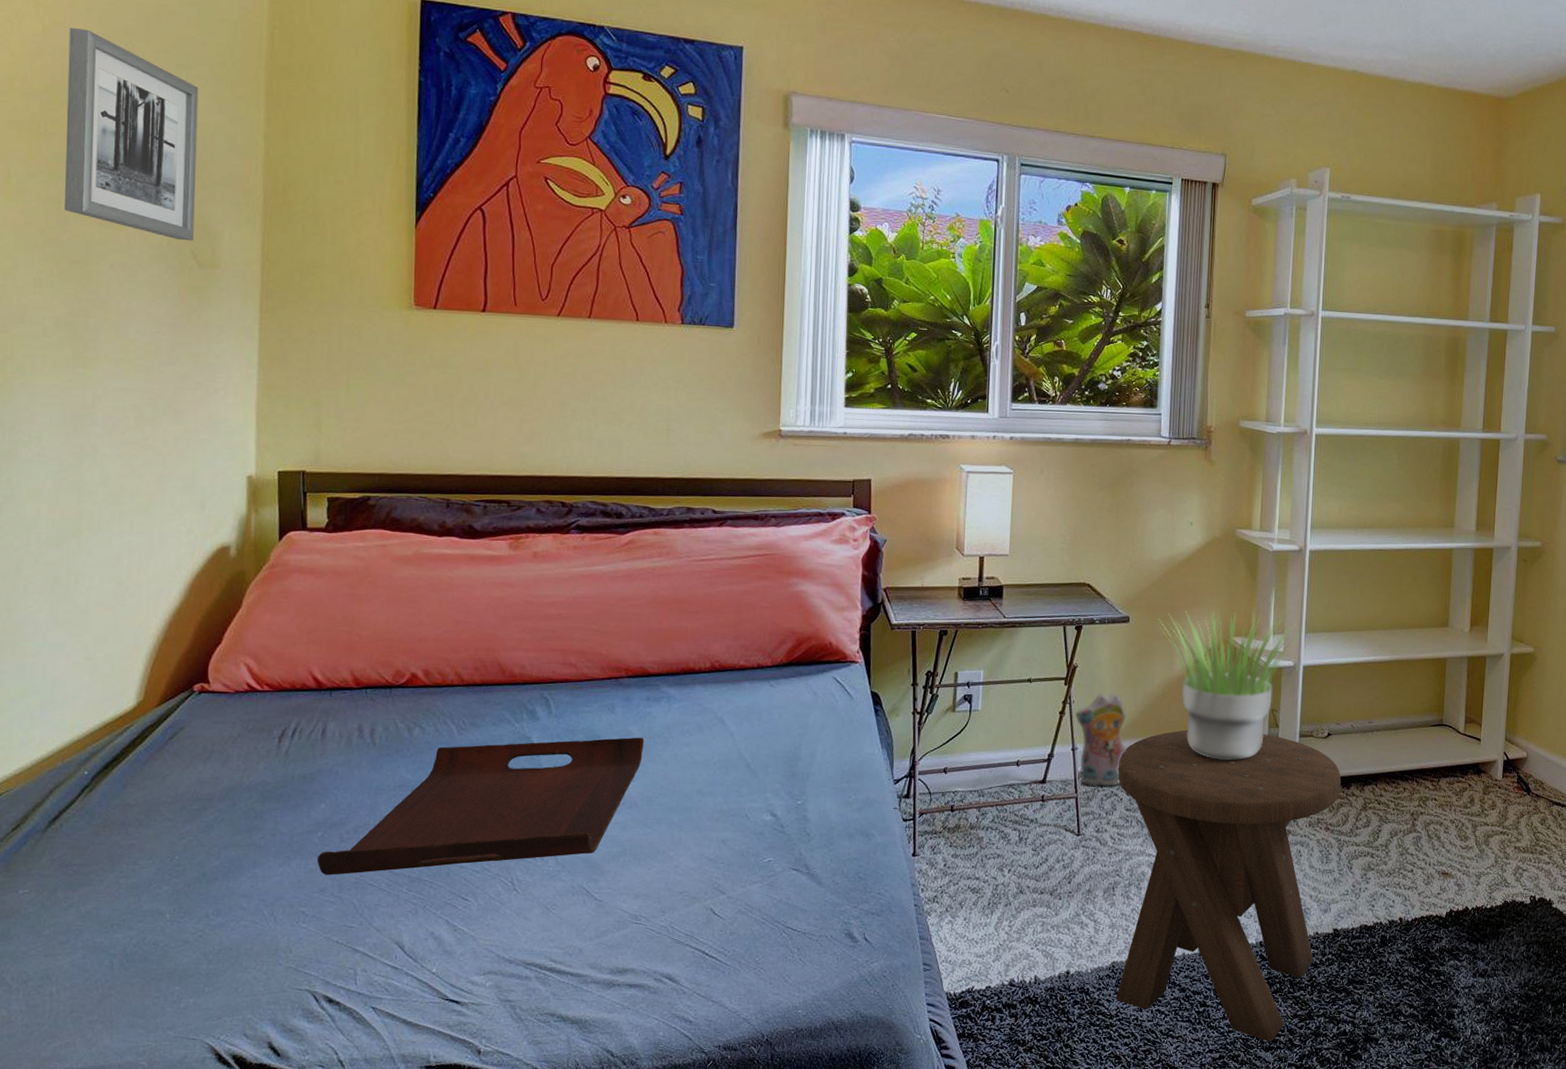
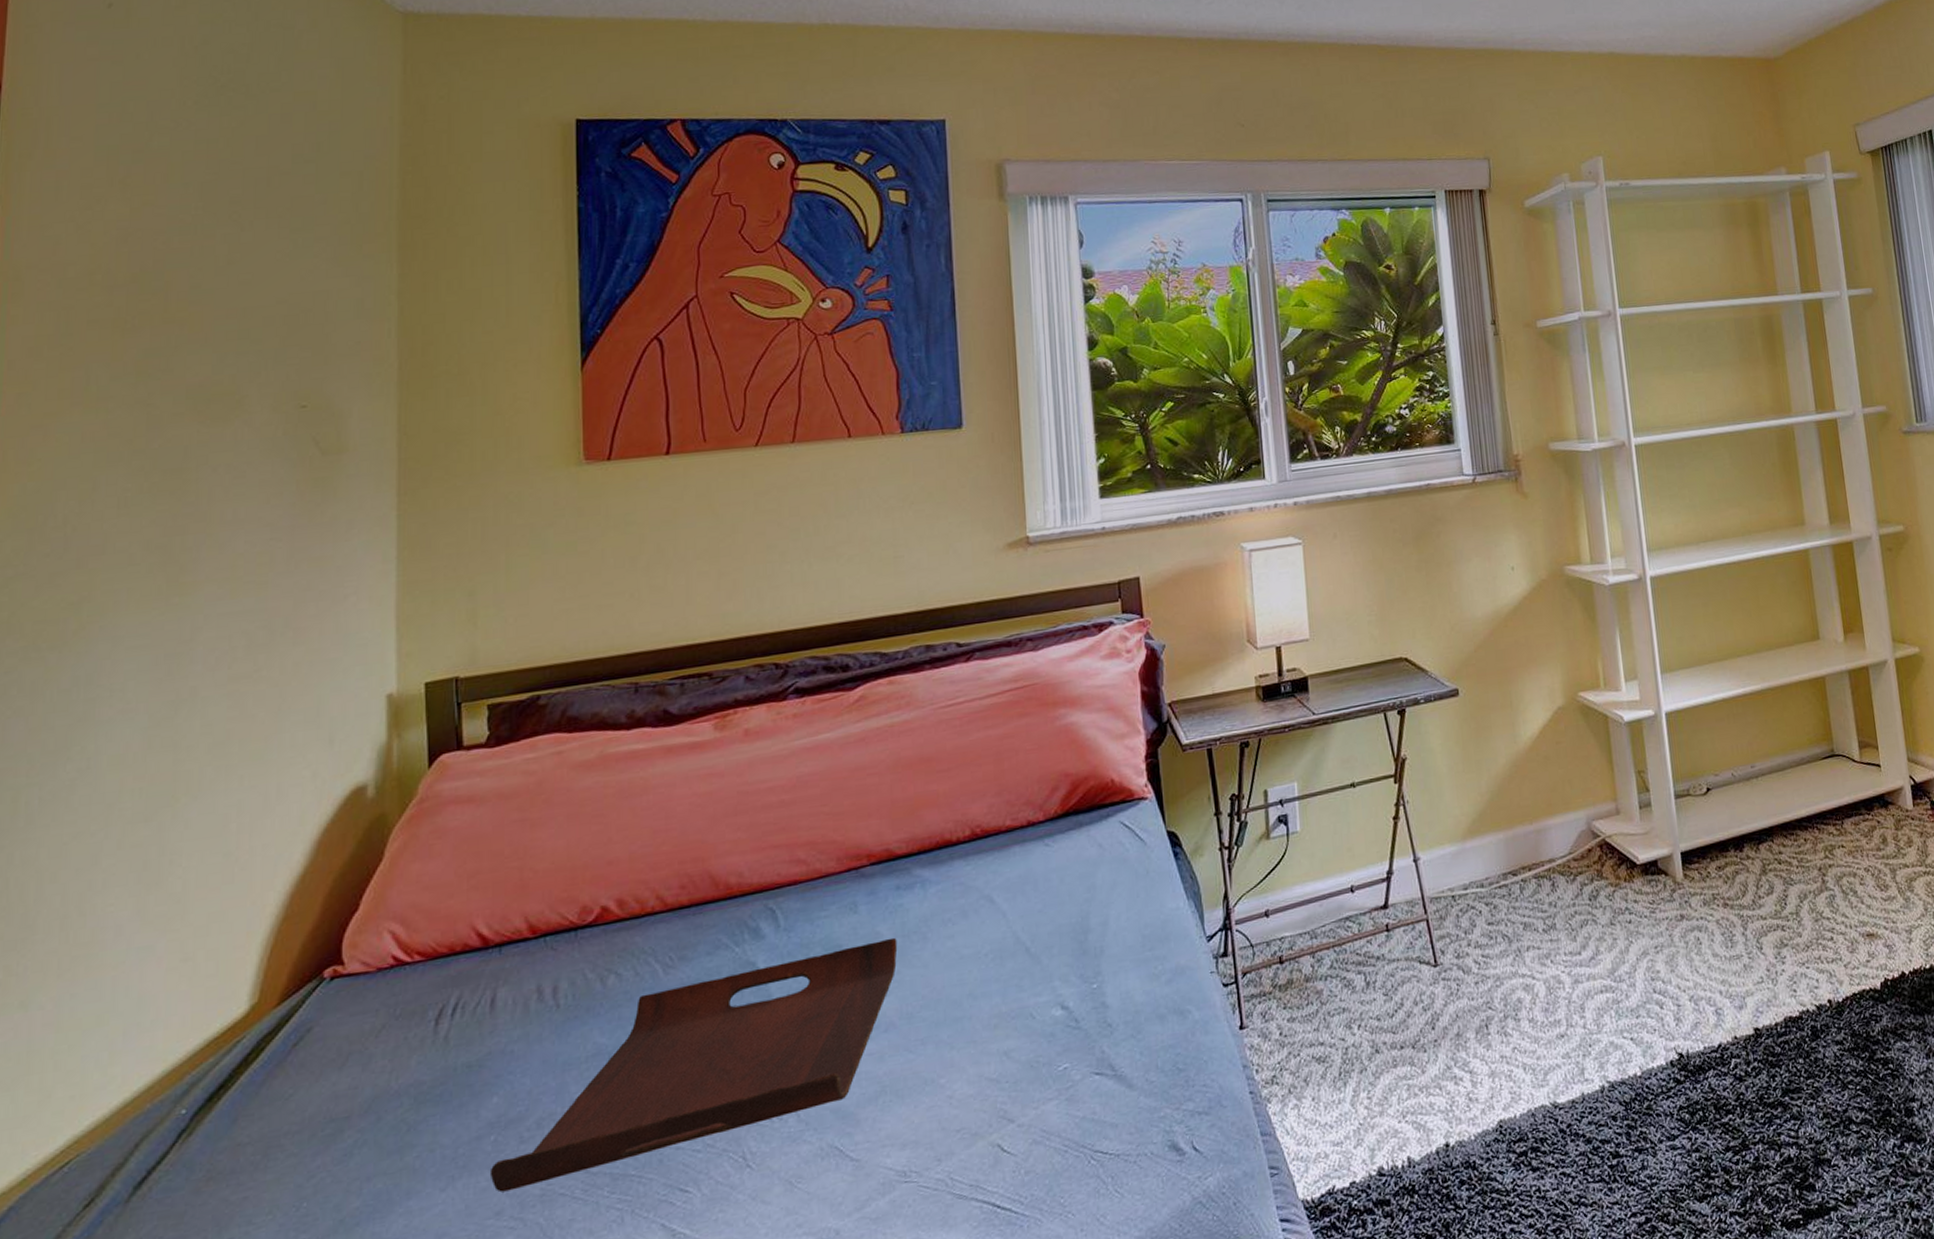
wall art: present [65,27,199,241] -> none [156,205,318,428]
plush toy: present [1075,692,1127,786] -> none [1412,782,1477,903]
music stool: present [1116,730,1341,1042] -> none [1470,801,1738,1189]
potted plant: present [1157,610,1300,760] -> none [1490,660,1655,843]

